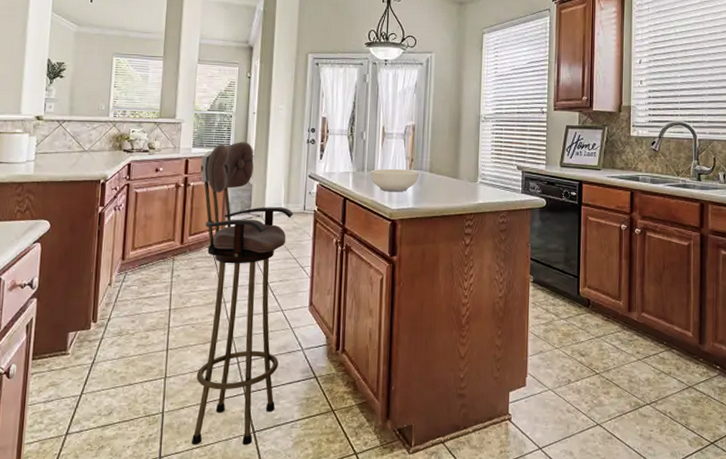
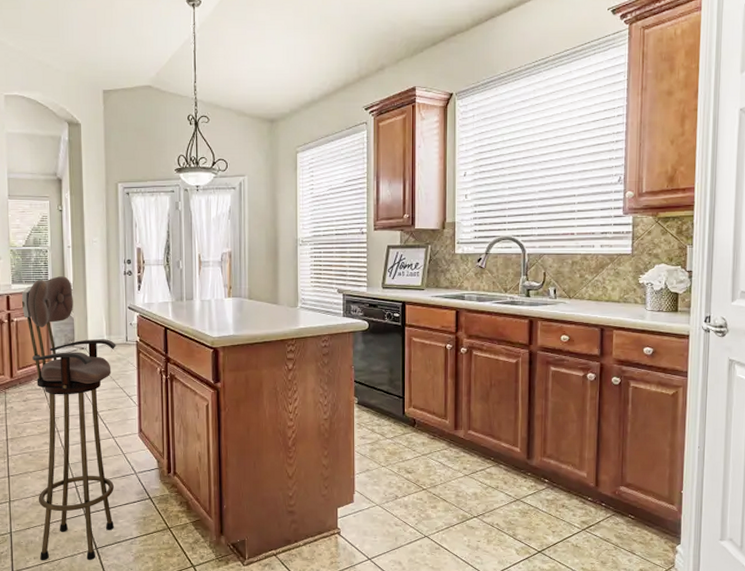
bowl: present [370,168,420,192] -> none [189,296,239,320]

